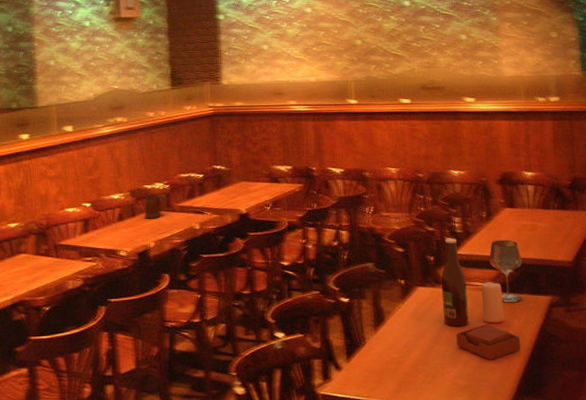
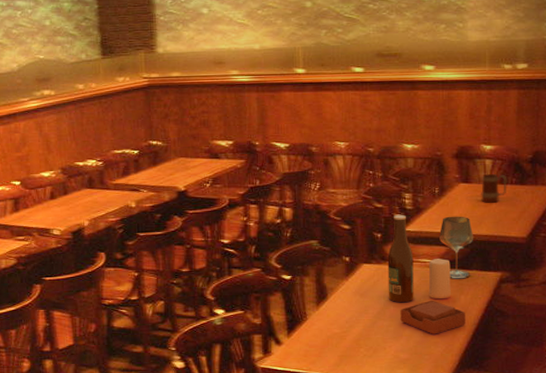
beer mug: present [143,194,167,220] -> none [76,171,100,198]
beer mug: none [525,198,550,227] -> present [481,173,507,203]

